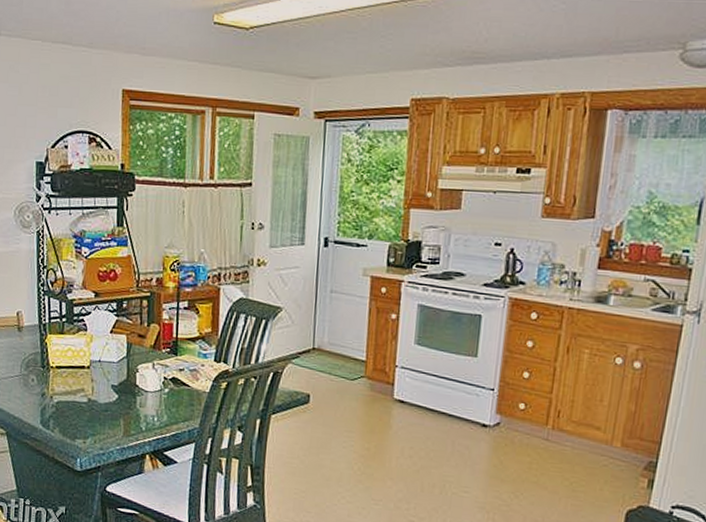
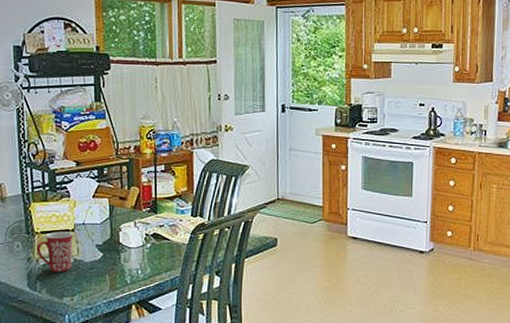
mug: none [51,367,88,412] -> present [36,231,73,272]

